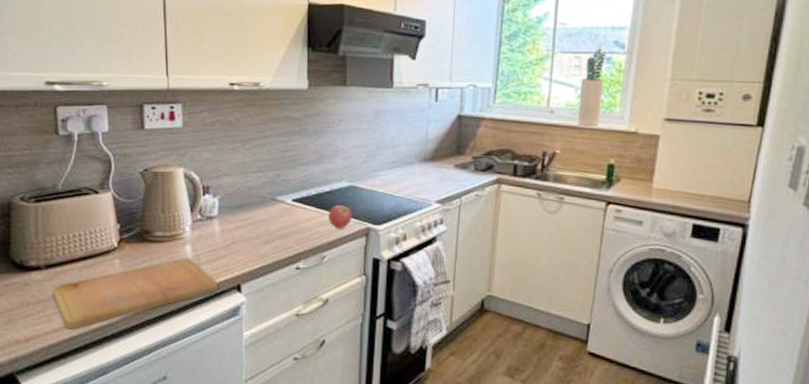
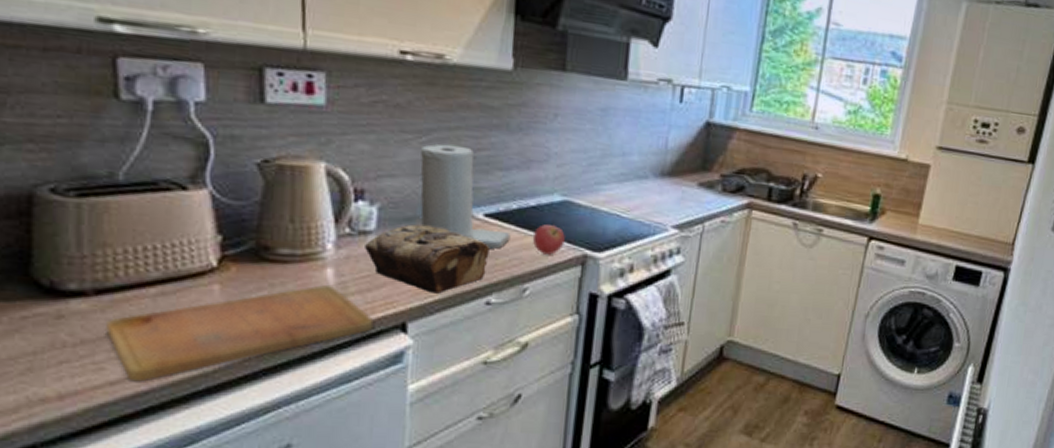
bread loaf: none [211,210,297,262] -> present [365,224,490,294]
paper towel: none [246,149,312,226] -> present [420,144,511,249]
vase: present [577,45,606,127] -> none [843,54,881,150]

